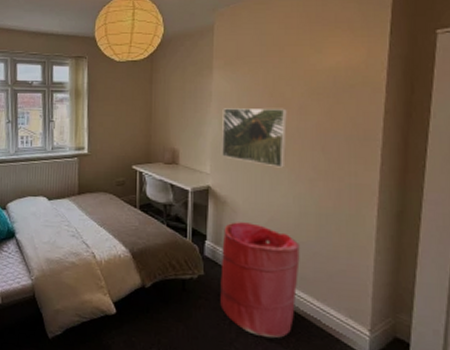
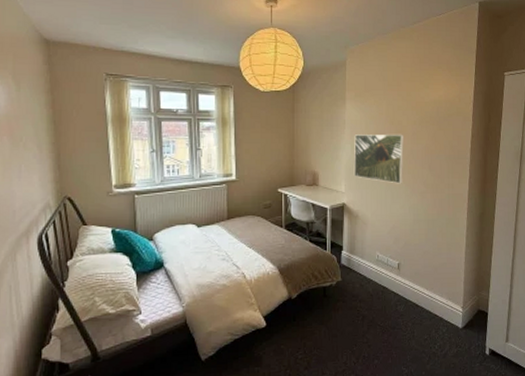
laundry hamper: present [220,222,300,338] -> none [354,232,414,326]

